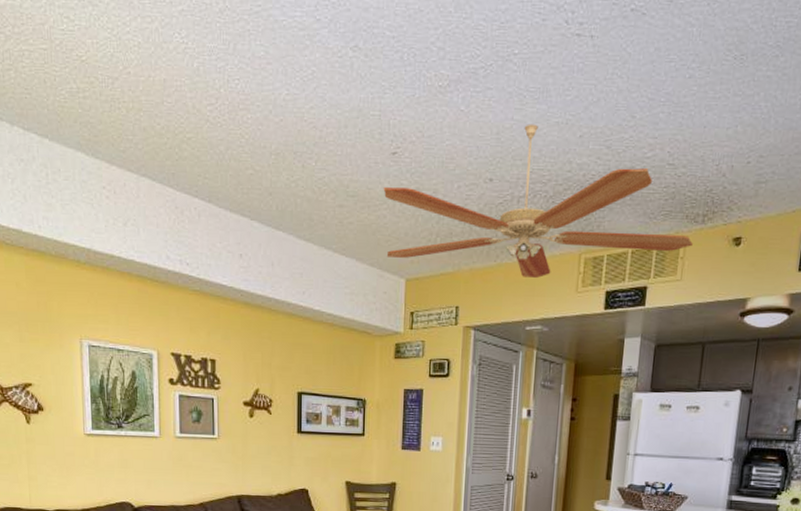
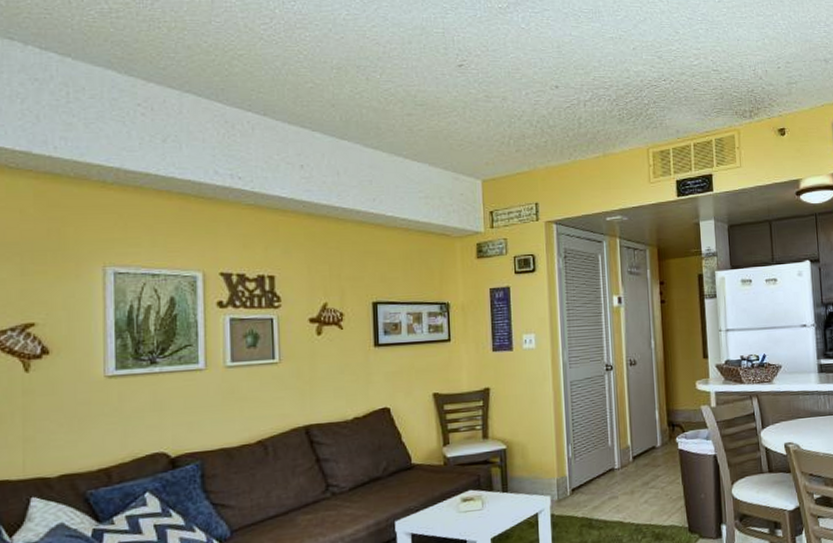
ceiling fan: present [383,123,693,278] -> none [452,39,745,172]

